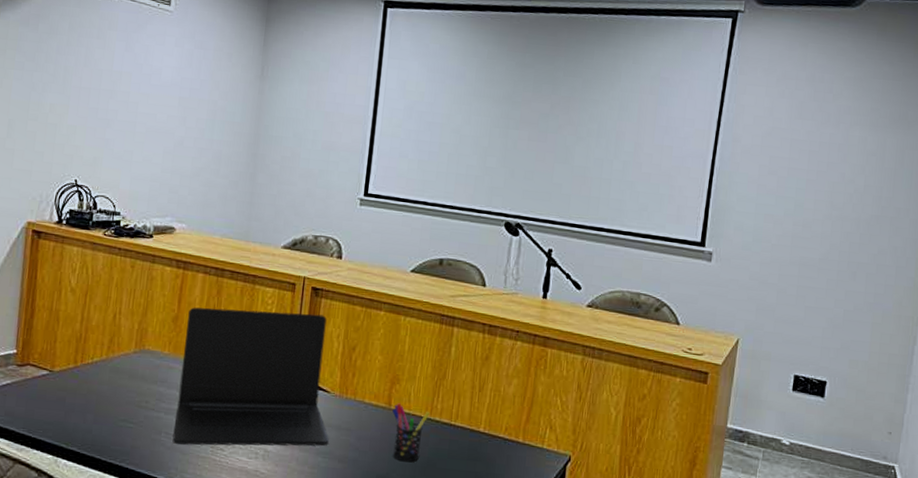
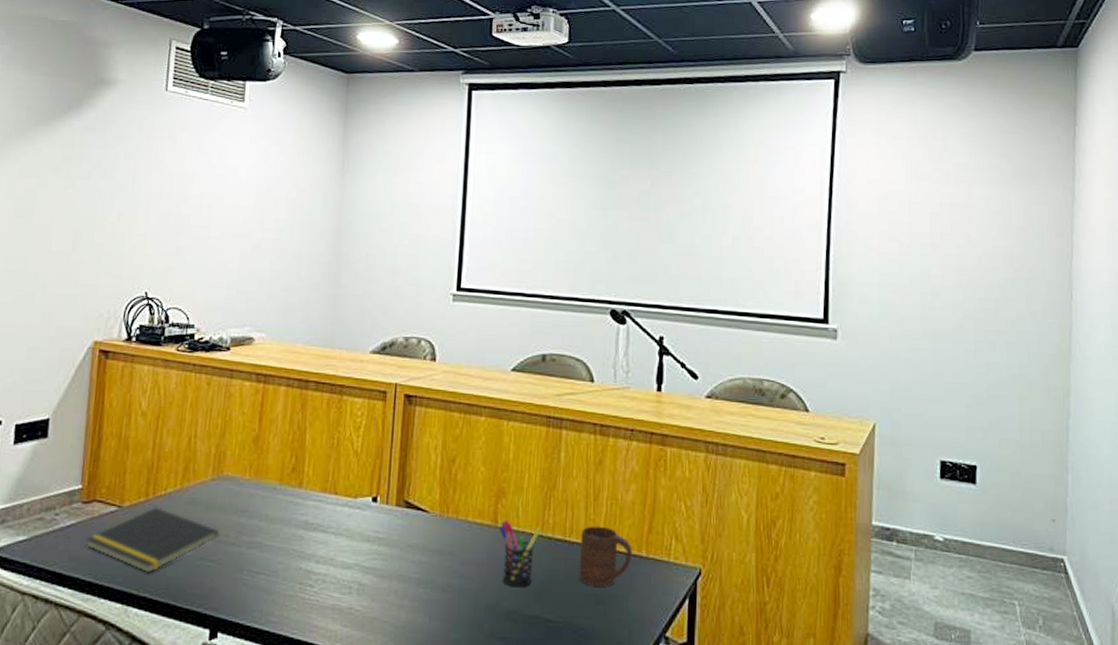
notepad: none [20,373,141,430] -> present [85,507,220,573]
laptop: present [172,307,329,446] -> none [255,424,430,584]
cup: none [461,413,511,466] -> present [578,526,633,587]

